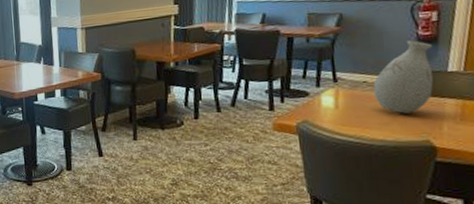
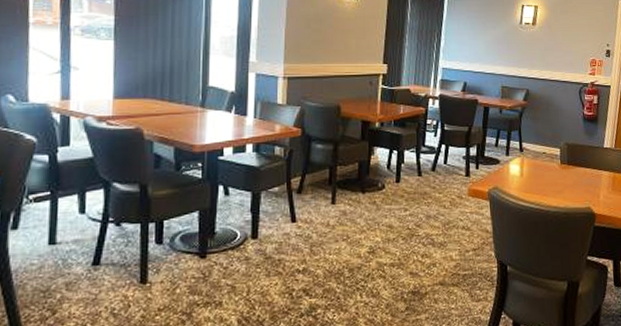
vase: present [373,40,434,114] -> none [550,118,594,183]

